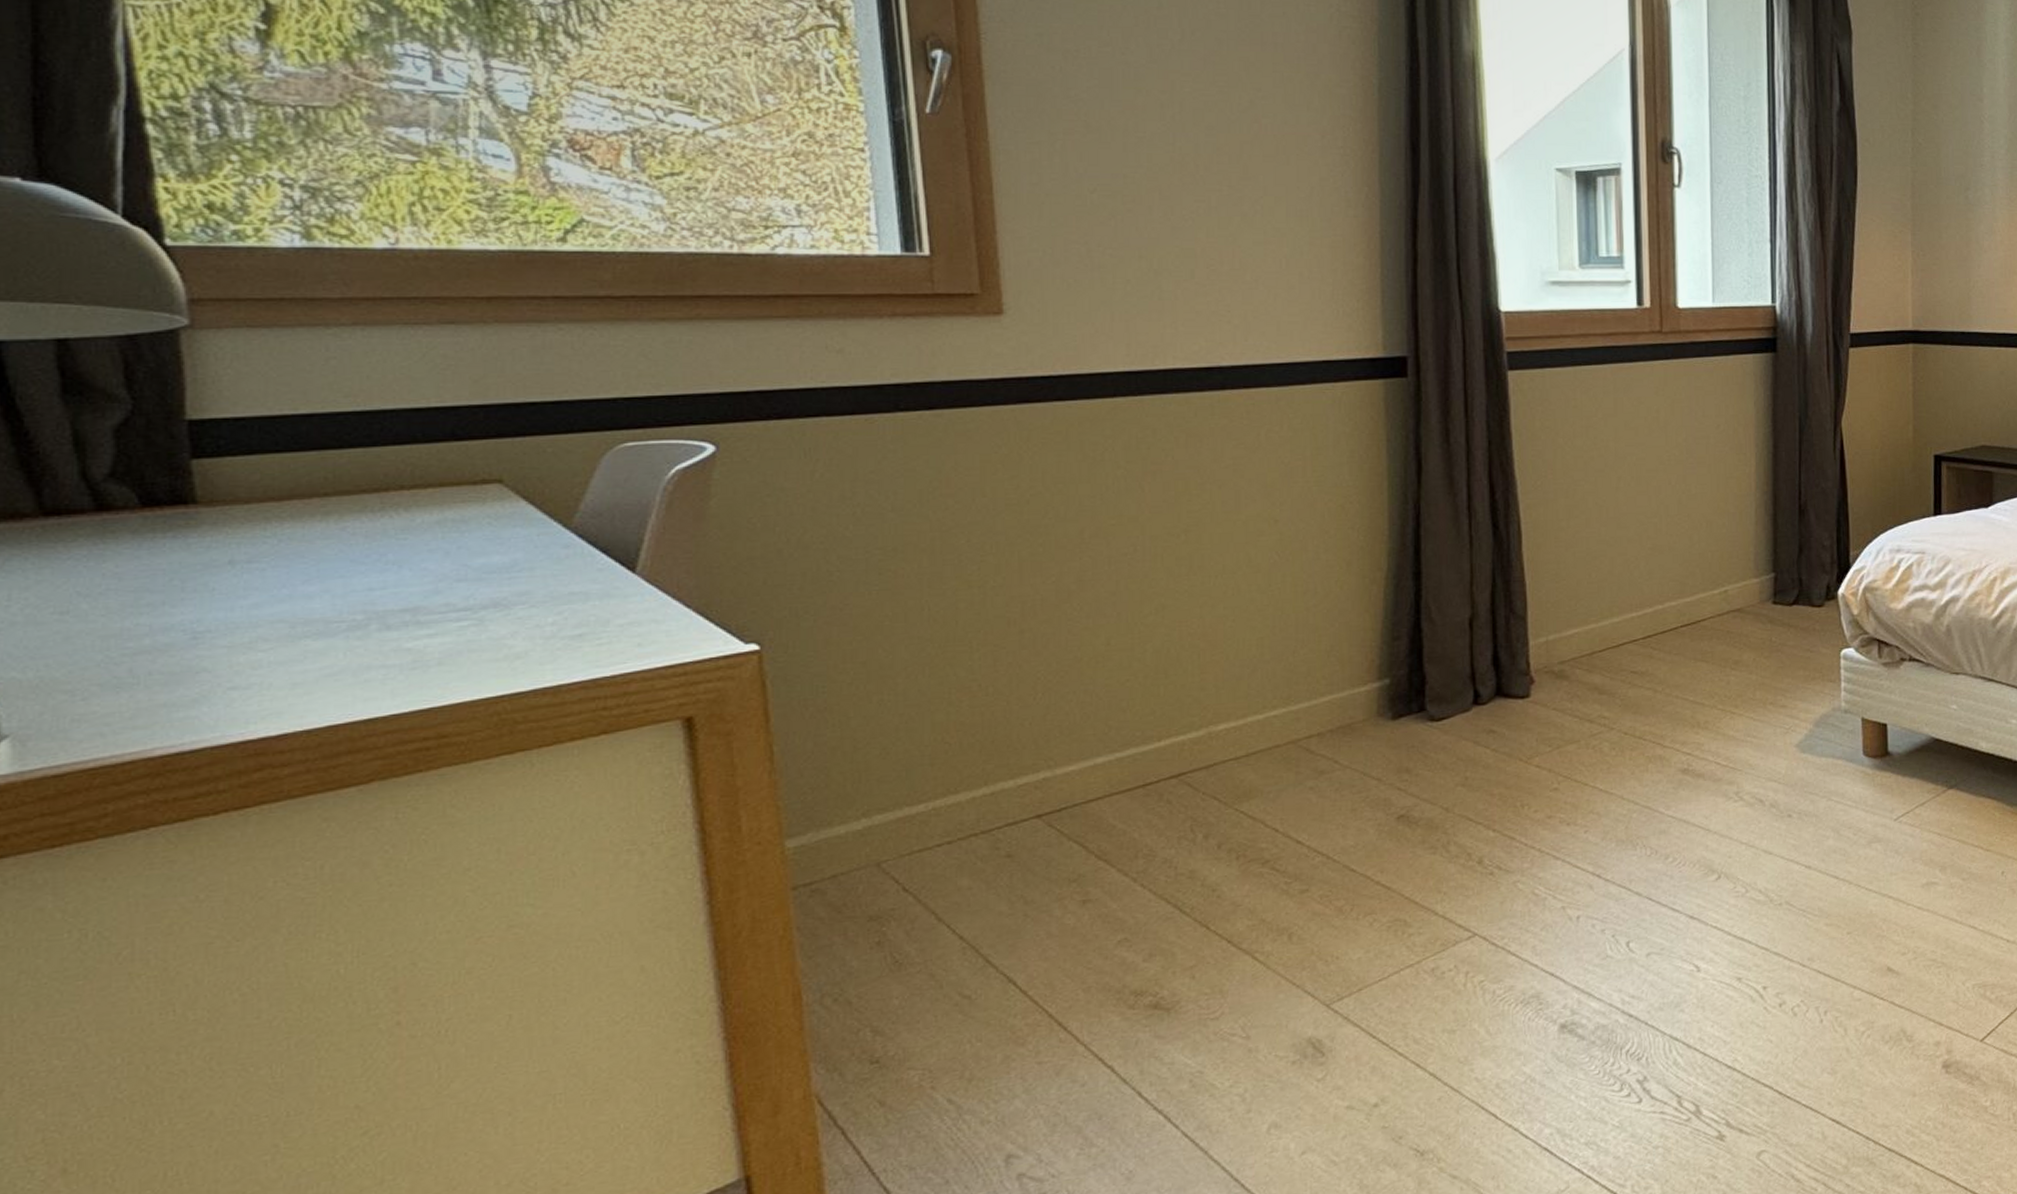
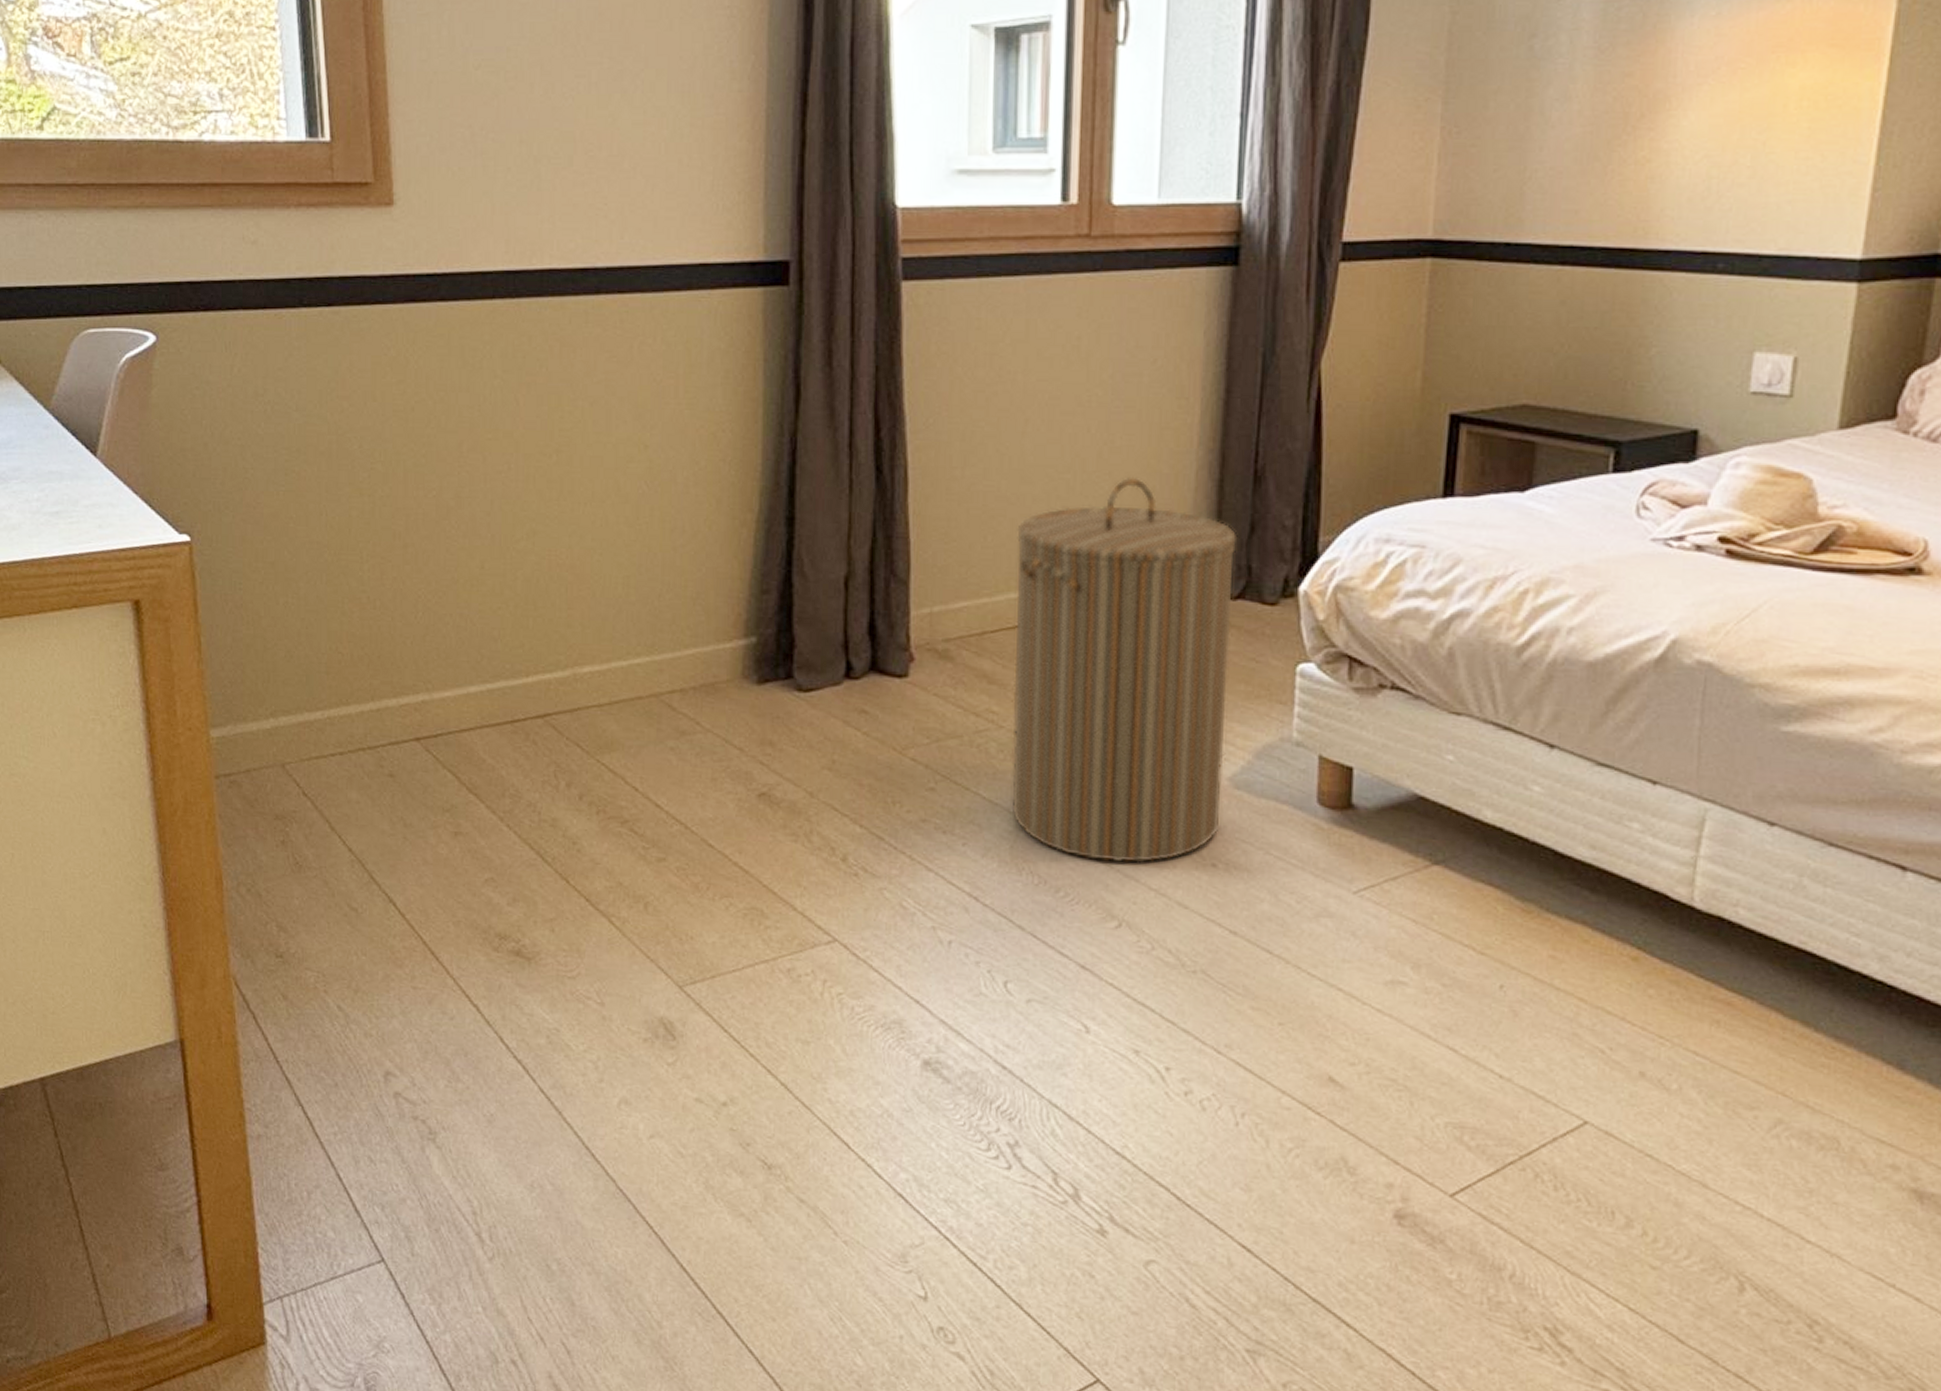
laundry hamper: none [1616,517,1792,828] -> present [1011,476,1236,863]

